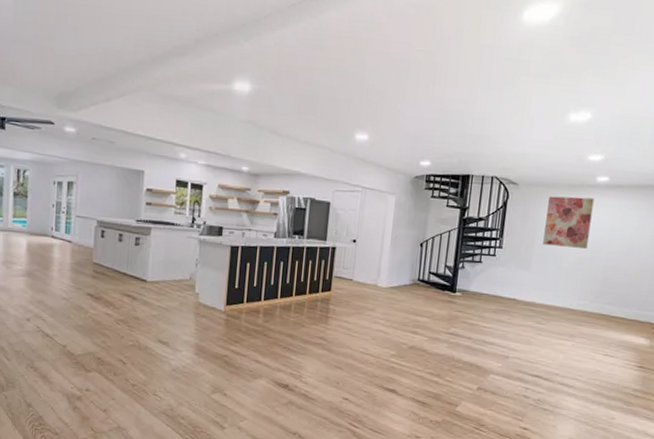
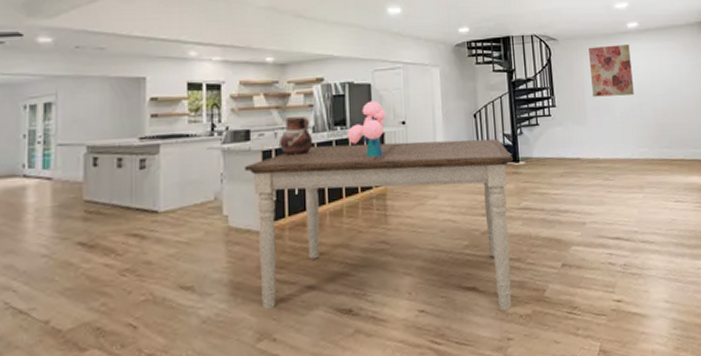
dining table: none [215,248,450,415] -> present [244,138,513,311]
ceramic pot: none [245,221,274,255] -> present [280,116,313,155]
bouquet: none [303,217,340,267] -> present [347,100,386,157]

